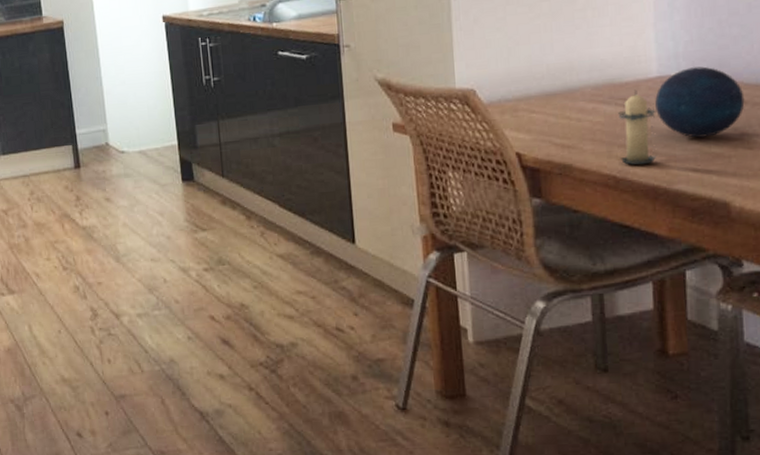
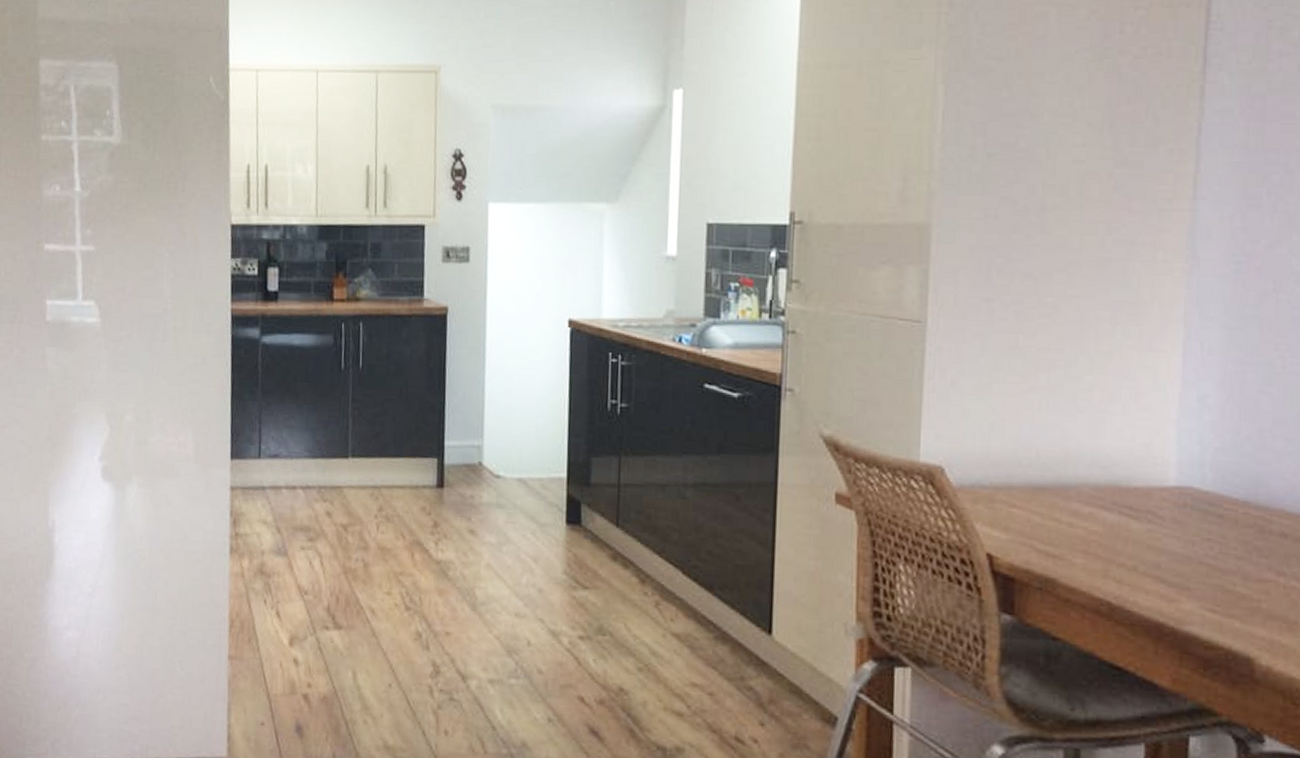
candle: present [618,89,657,165] -> none [1118,498,1170,594]
decorative orb: present [655,66,745,138] -> none [1170,481,1285,572]

